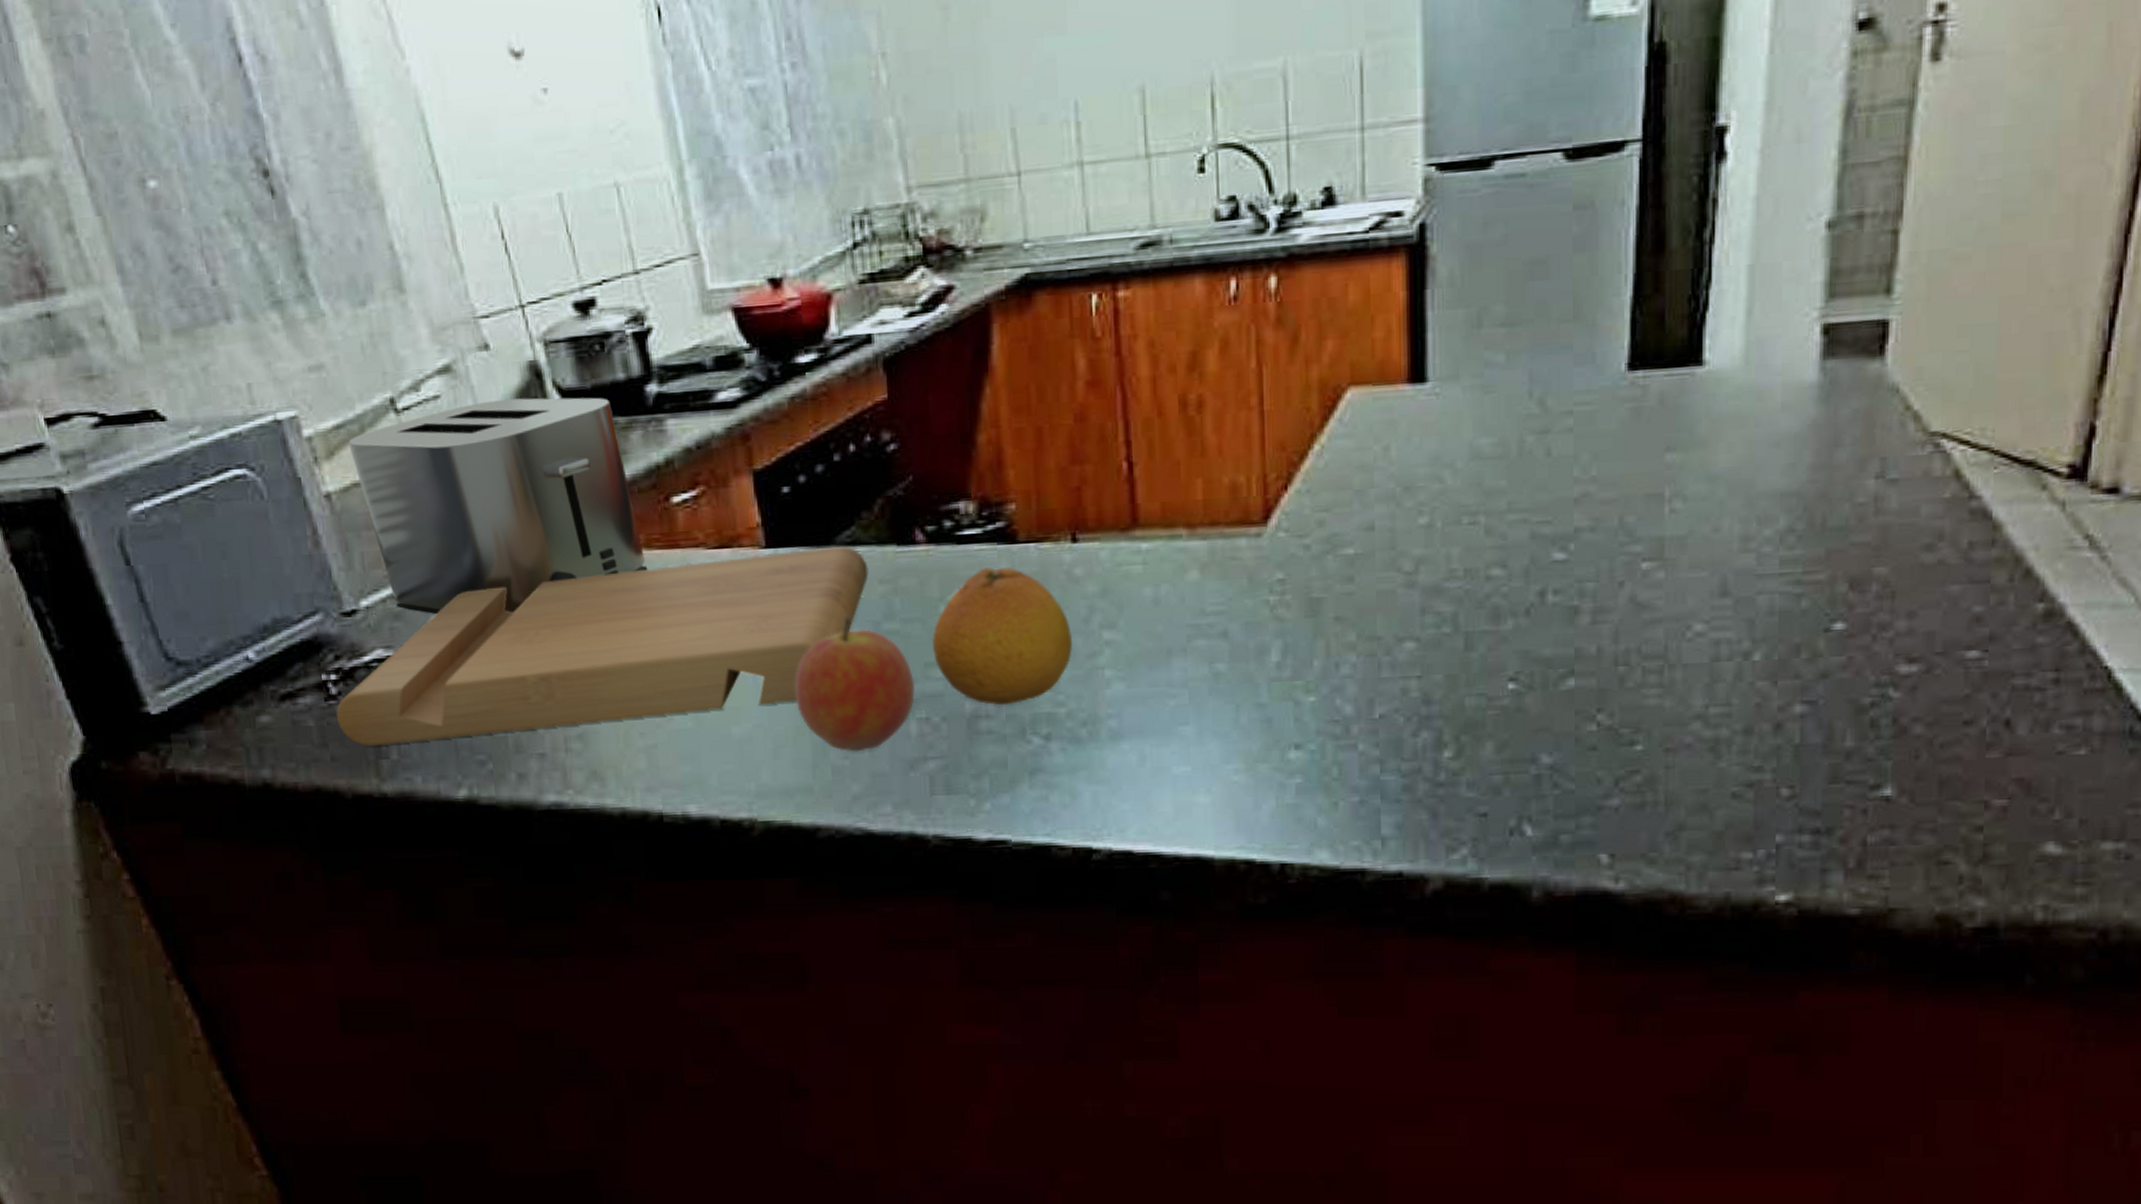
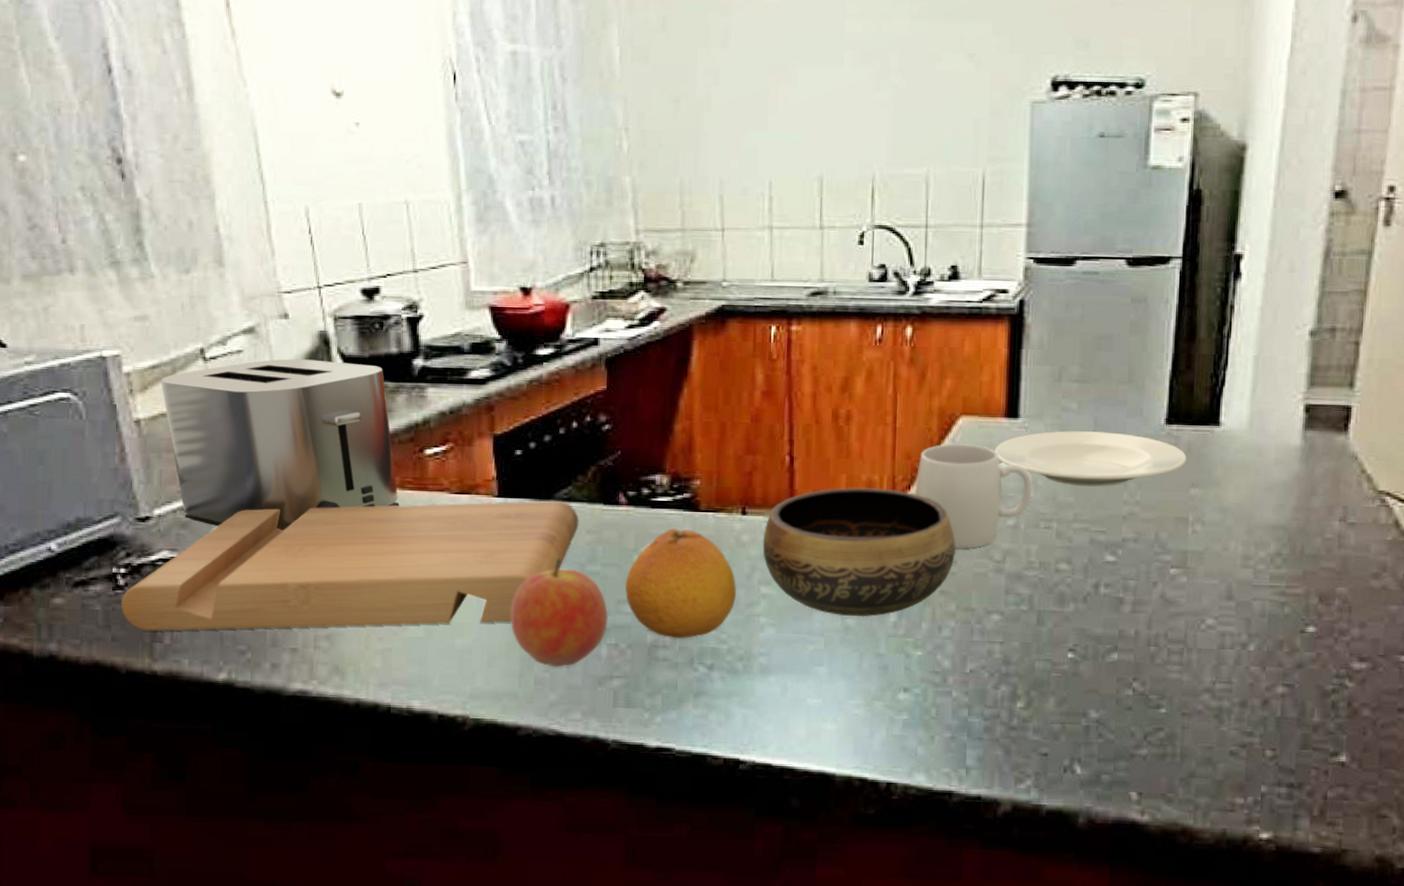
bowl: none [1101,492,1353,660] -> present [762,487,956,617]
mug: none [1294,422,1450,562] -> present [916,443,1033,549]
plate: none [1396,388,1658,465] -> present [994,431,1187,487]

